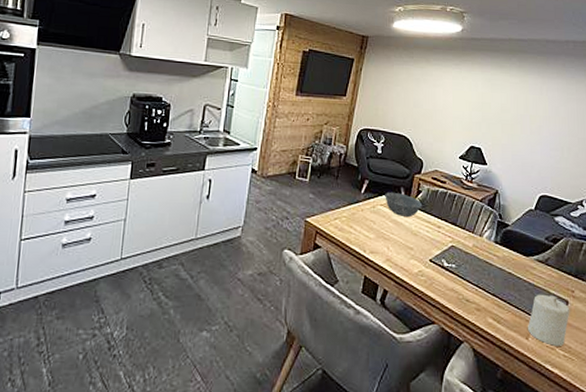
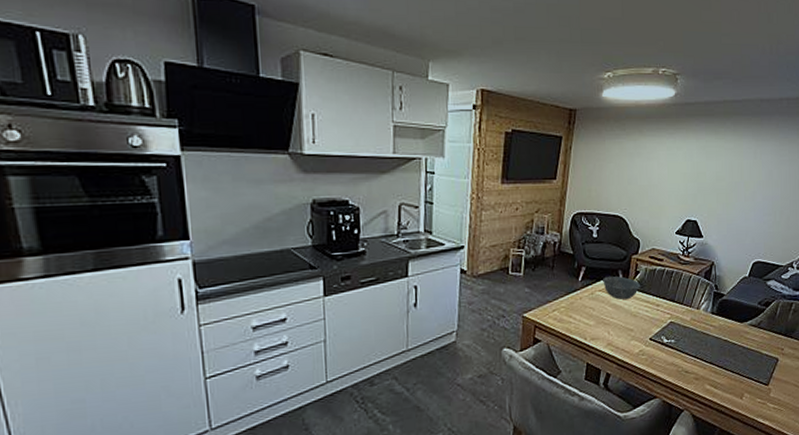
candle: present [528,294,570,346] -> none [742,355,780,401]

